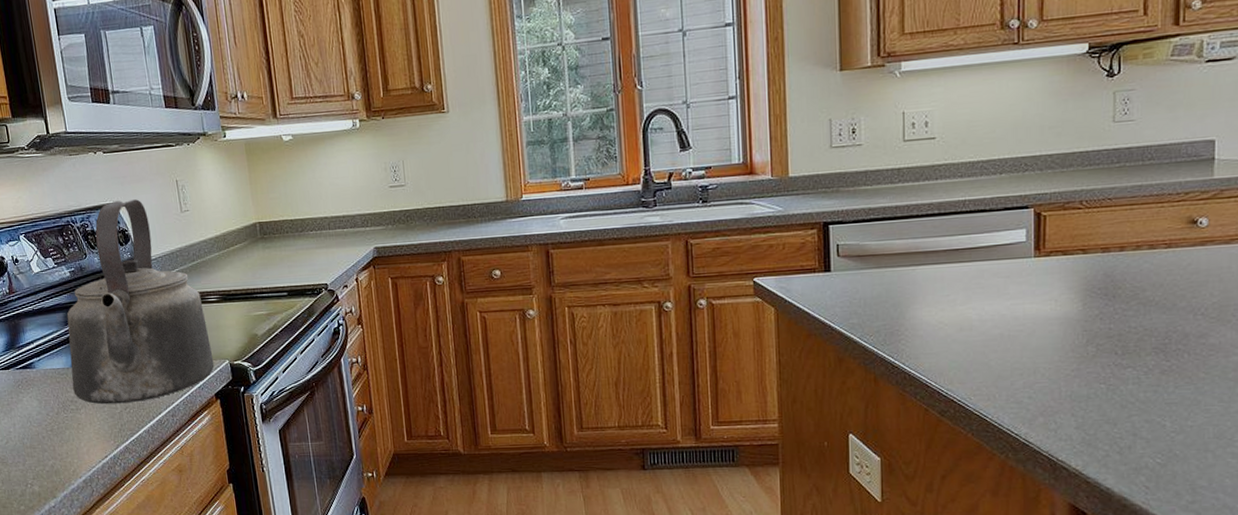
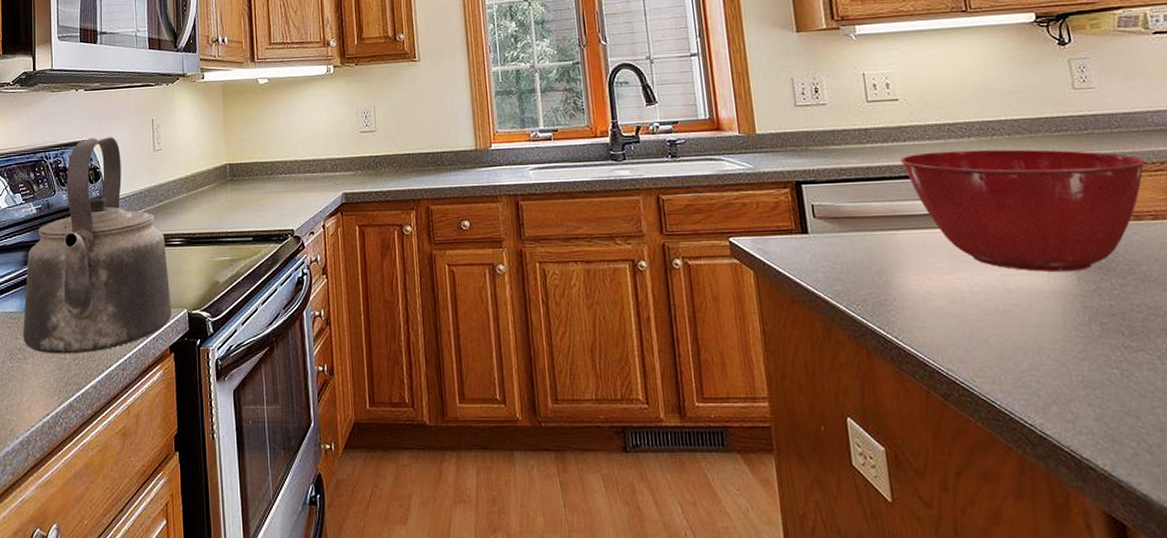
mixing bowl: none [930,184,1171,300] -> present [900,149,1147,273]

